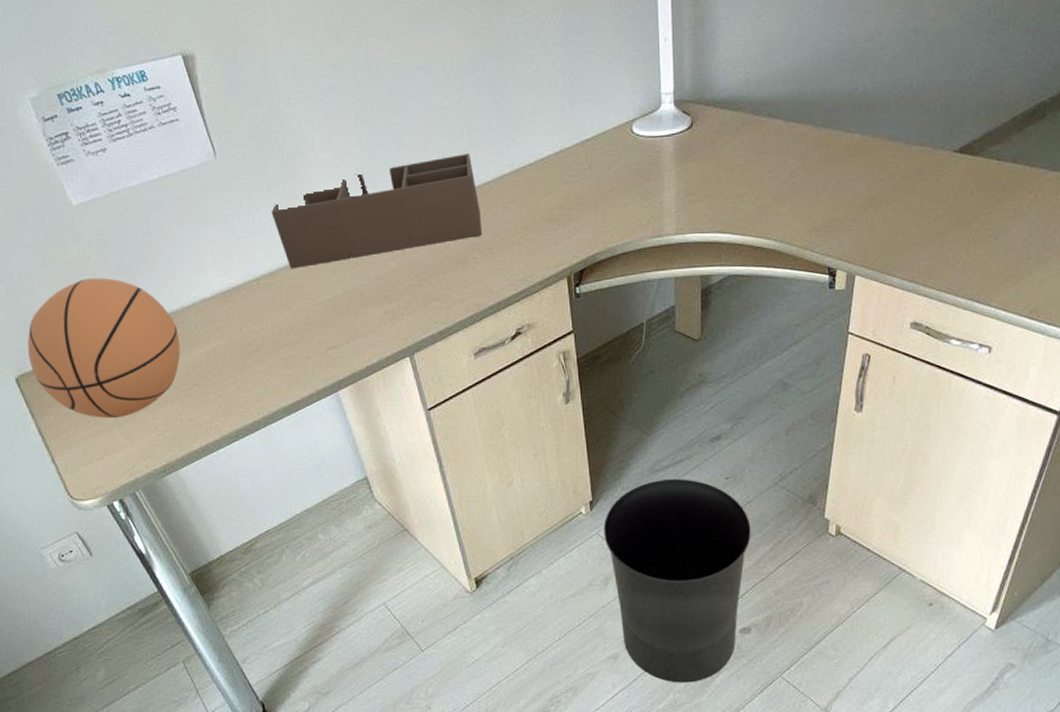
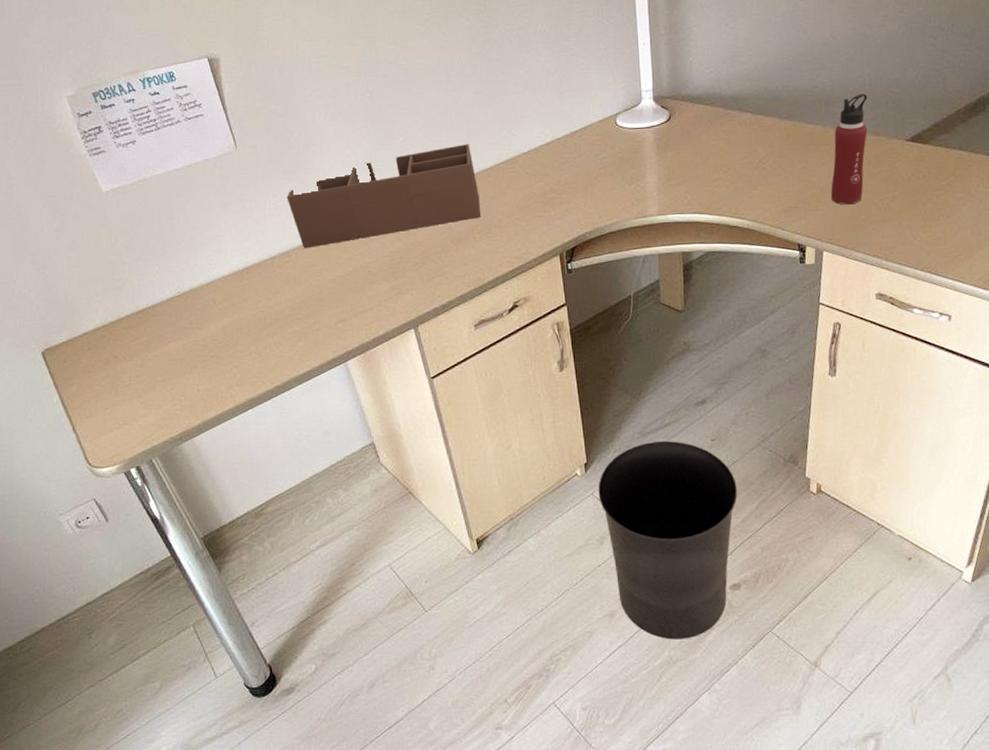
basketball: present [27,278,181,419] -> none [55,258,199,390]
water bottle: none [867,98,913,224] -> present [831,93,868,205]

